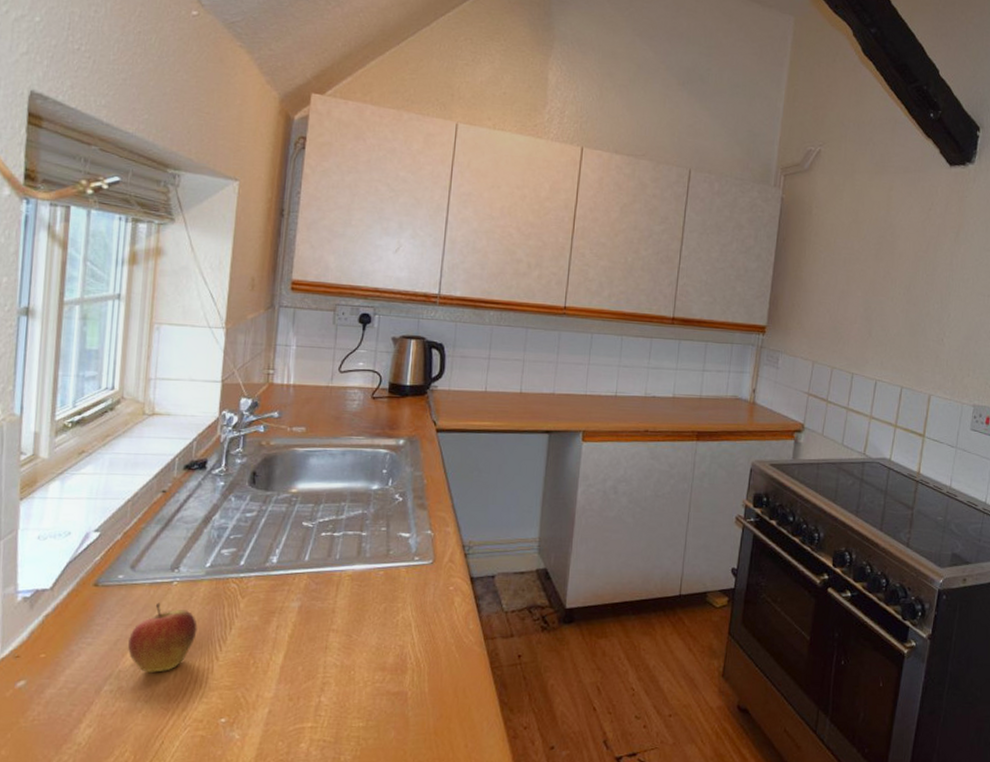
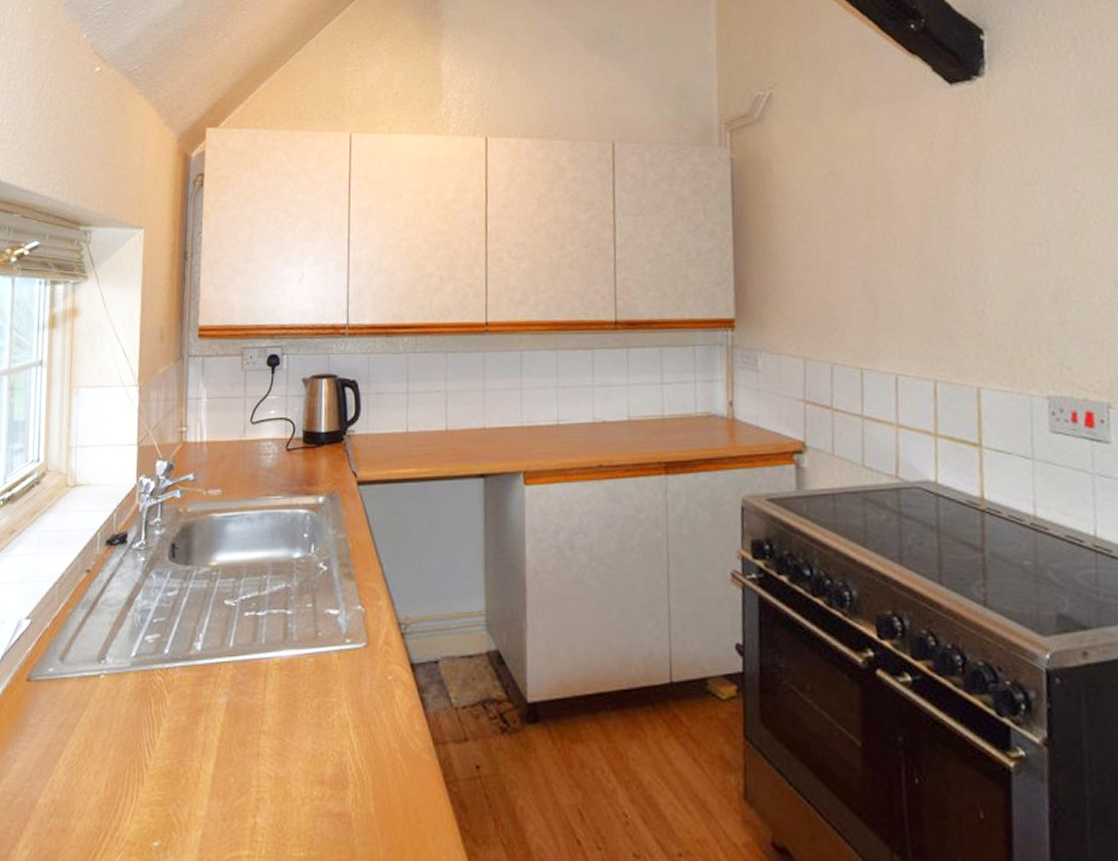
fruit: present [128,603,198,673] -> none [60,699,126,783]

